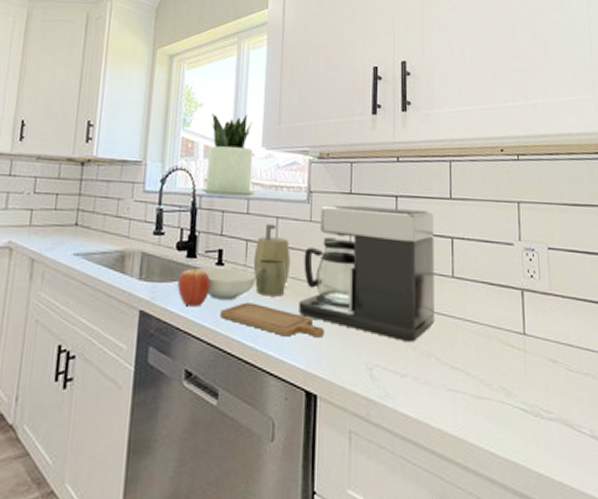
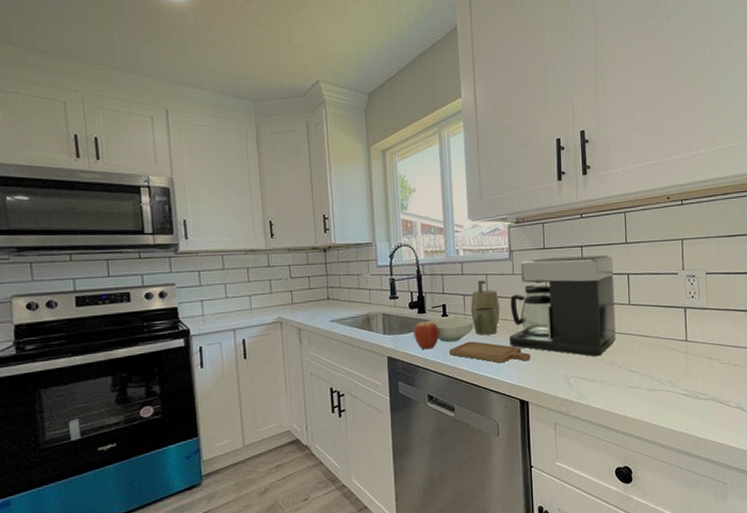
planter: present [202,113,256,197] -> none [423,193,467,262]

